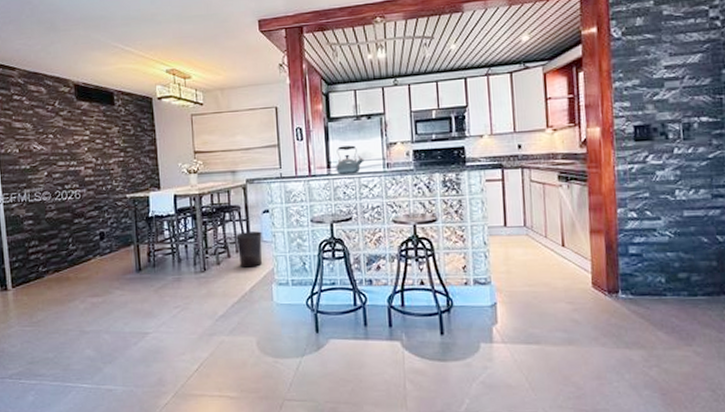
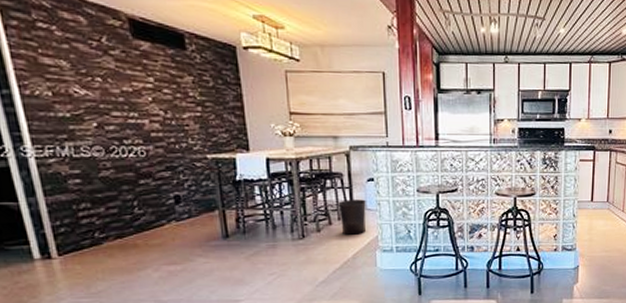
kettle: present [336,145,364,175] -> none [444,119,472,147]

